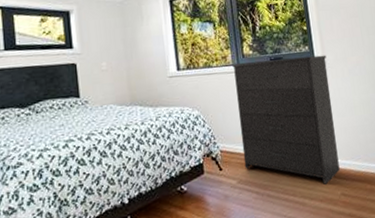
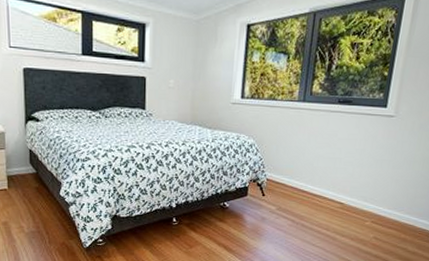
dresser: present [232,55,340,185] -> none [286,100,400,226]

